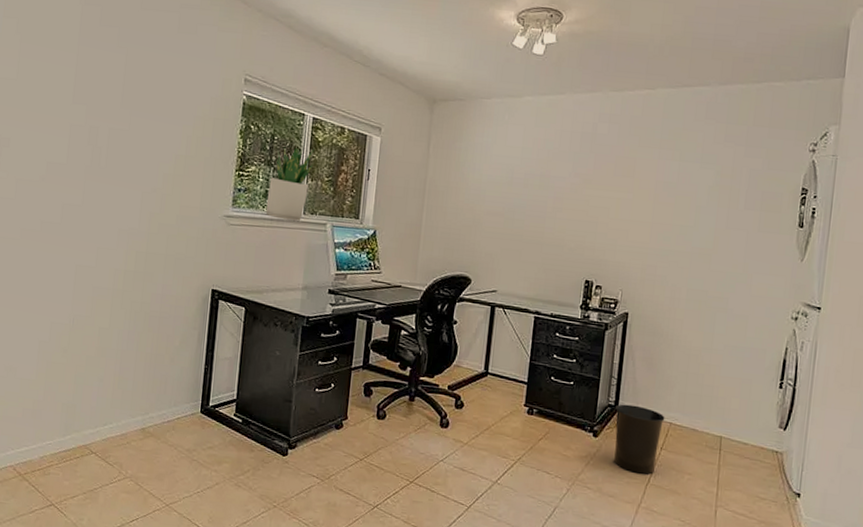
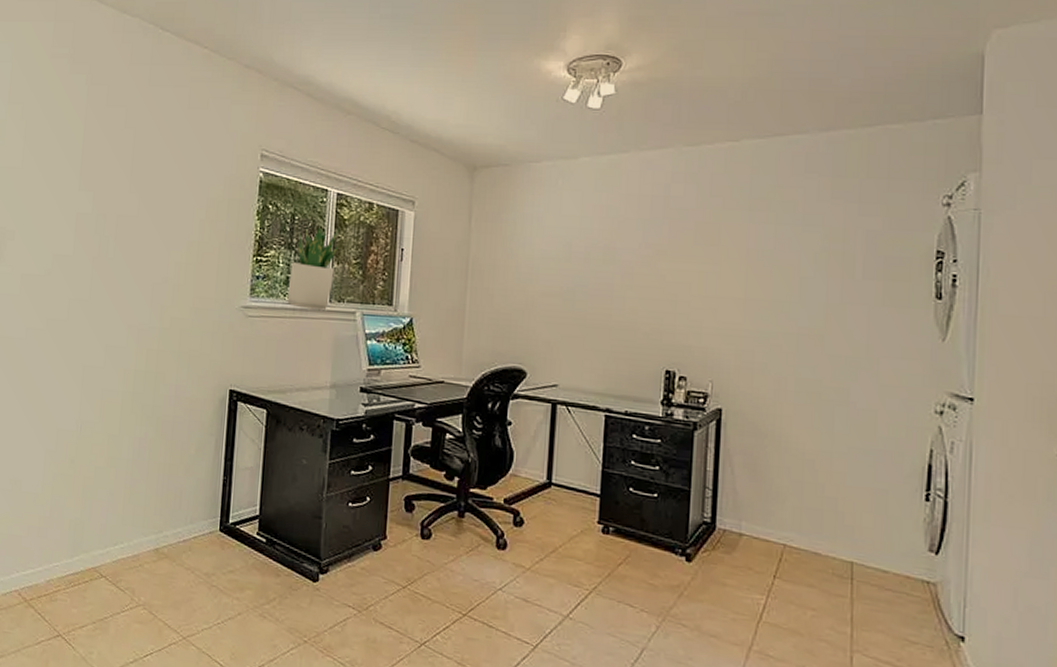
waste bin: present [614,404,665,475] -> none [712,521,777,610]

